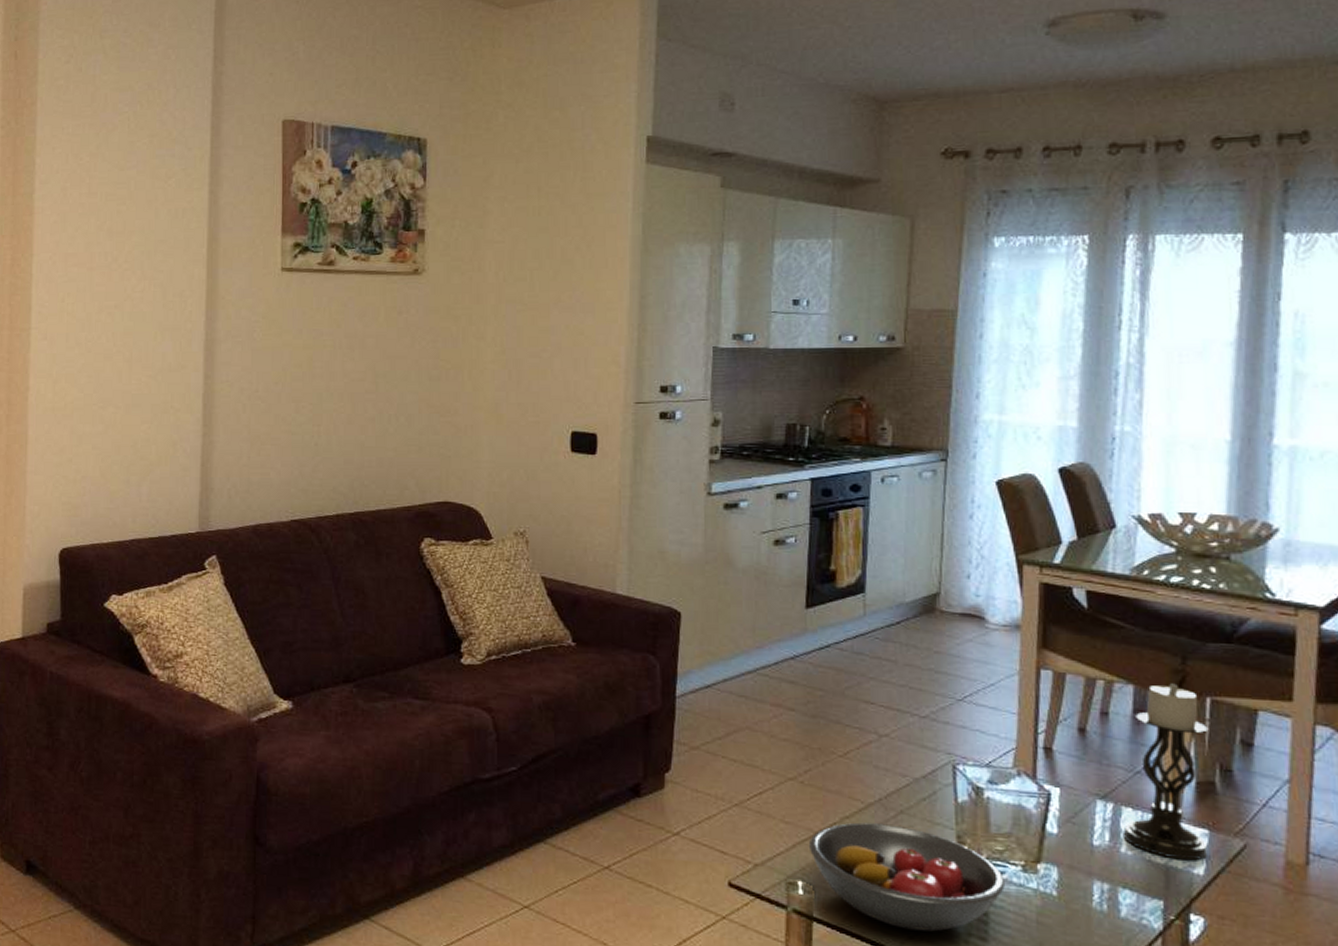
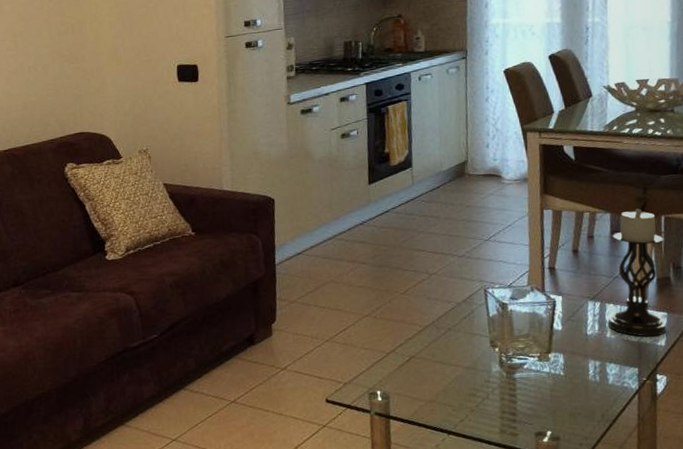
fruit bowl: present [808,822,1005,932] -> none [383,339,527,415]

